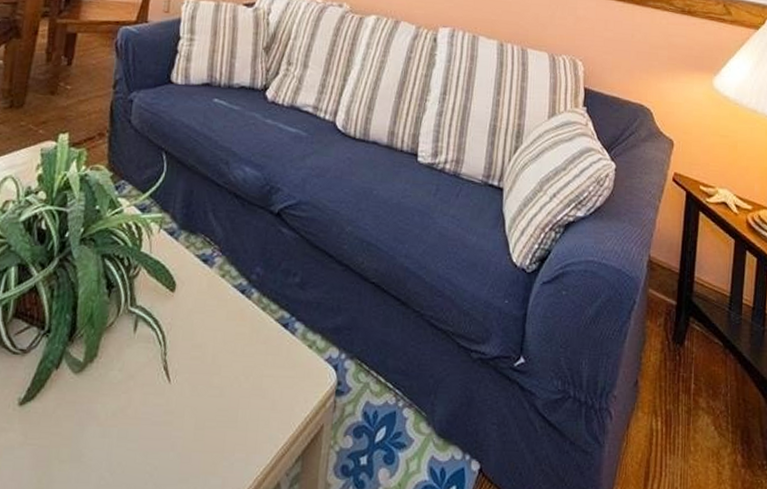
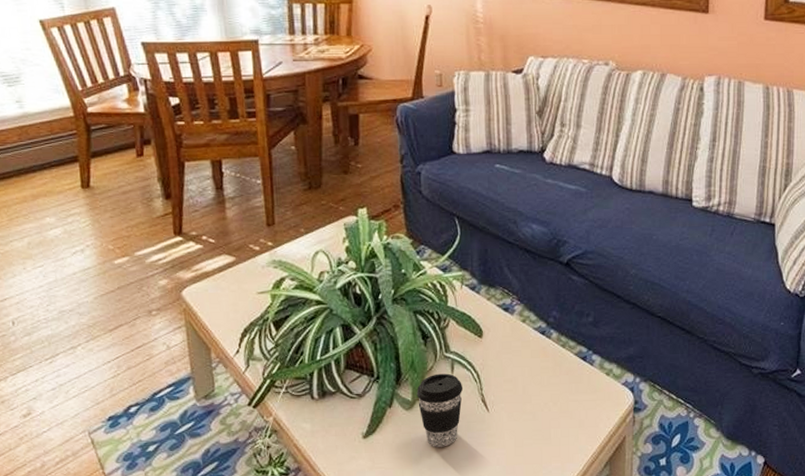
coffee cup: none [89,331,145,423] -> present [416,373,464,447]

